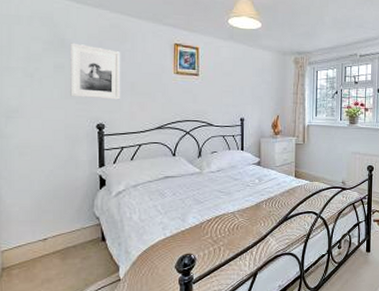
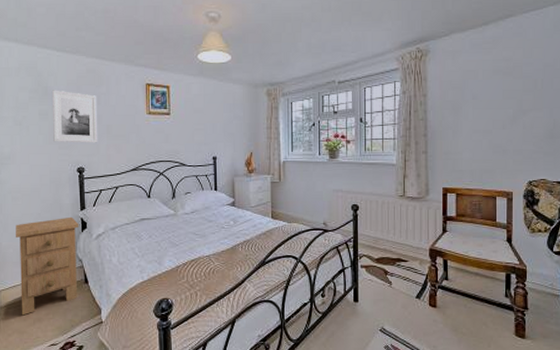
nightstand: none [23,174,97,277] -> present [16,216,79,316]

